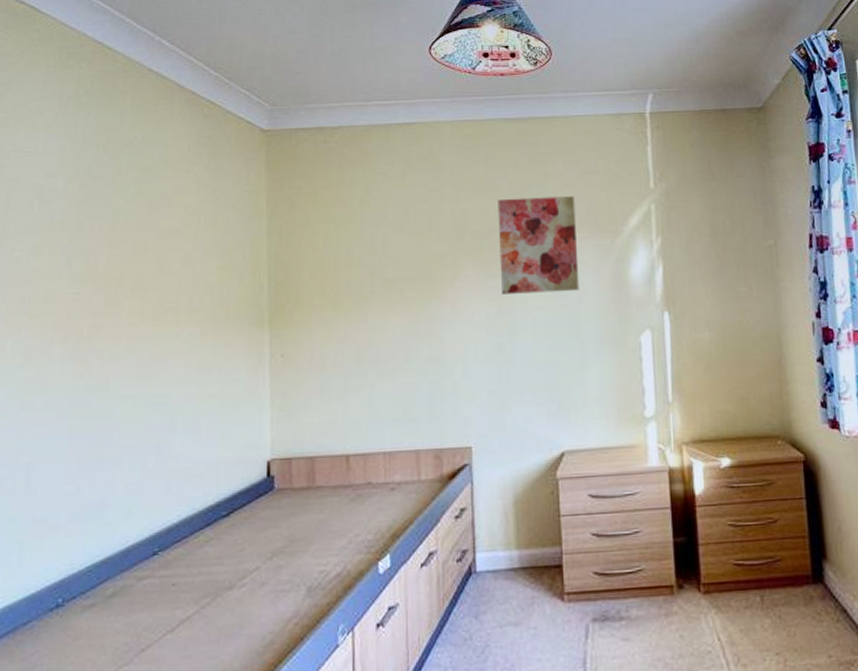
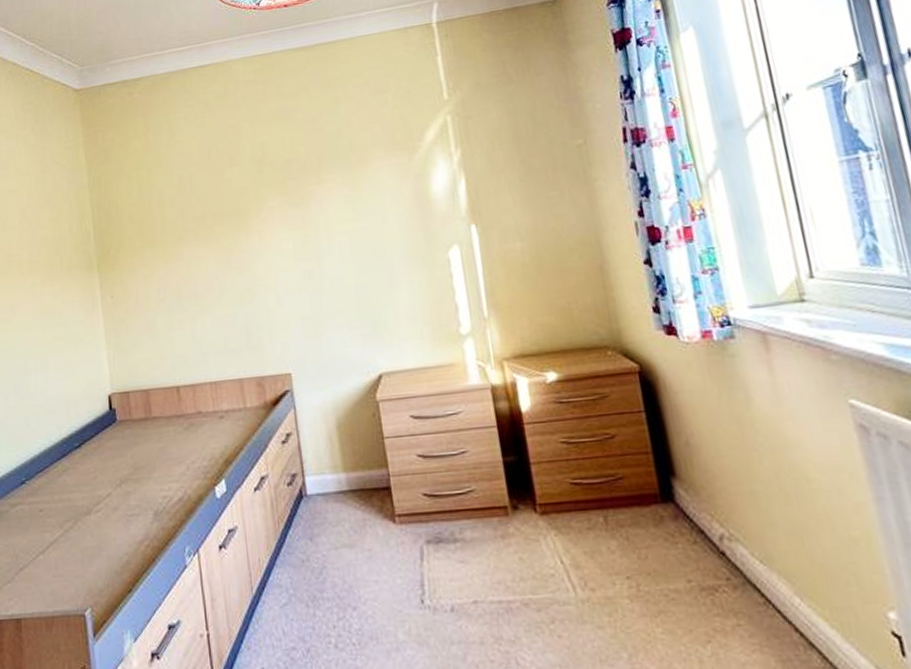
wall art: present [498,196,579,294] -> none [293,117,382,222]

